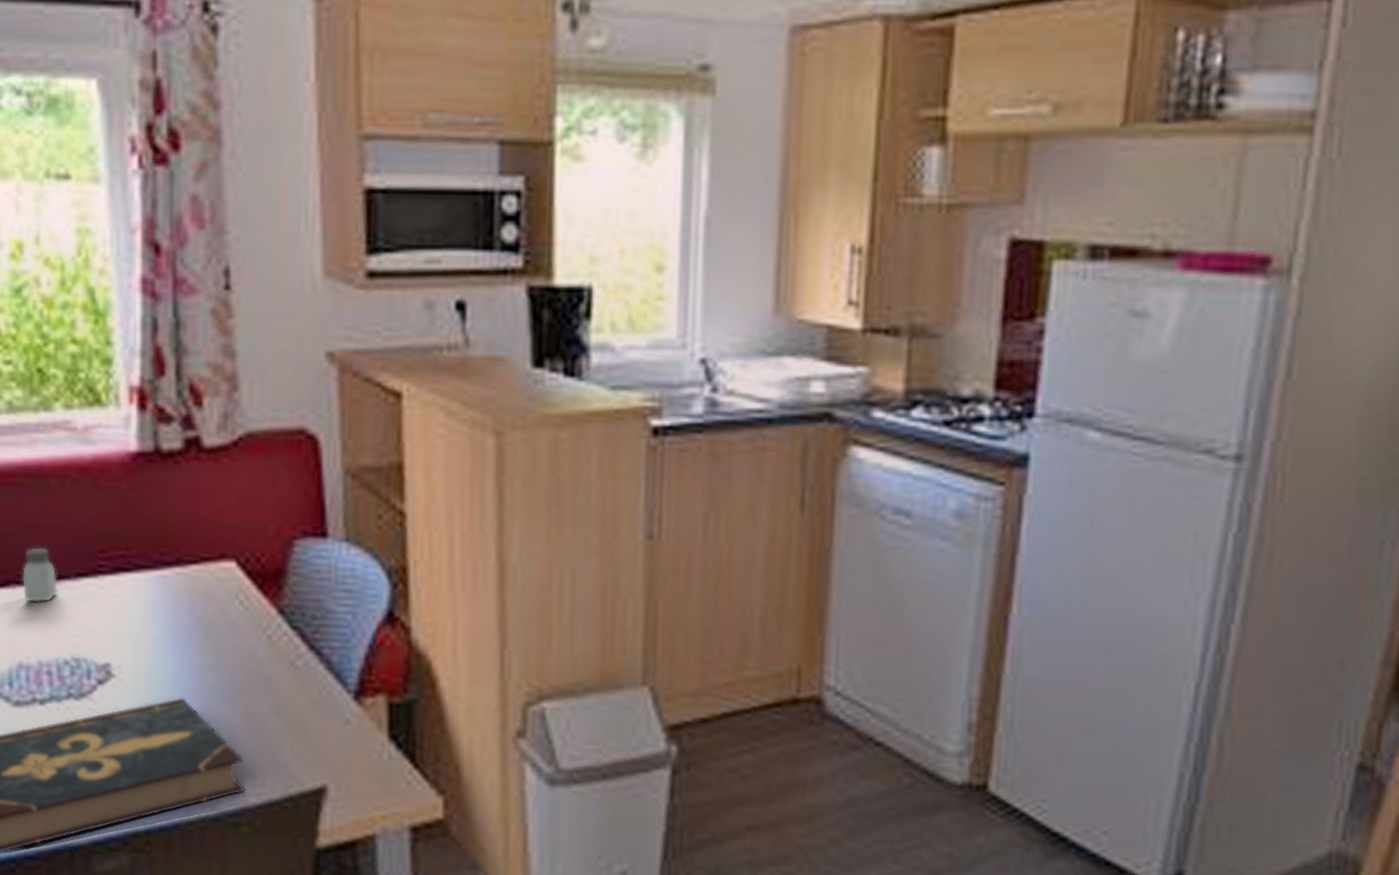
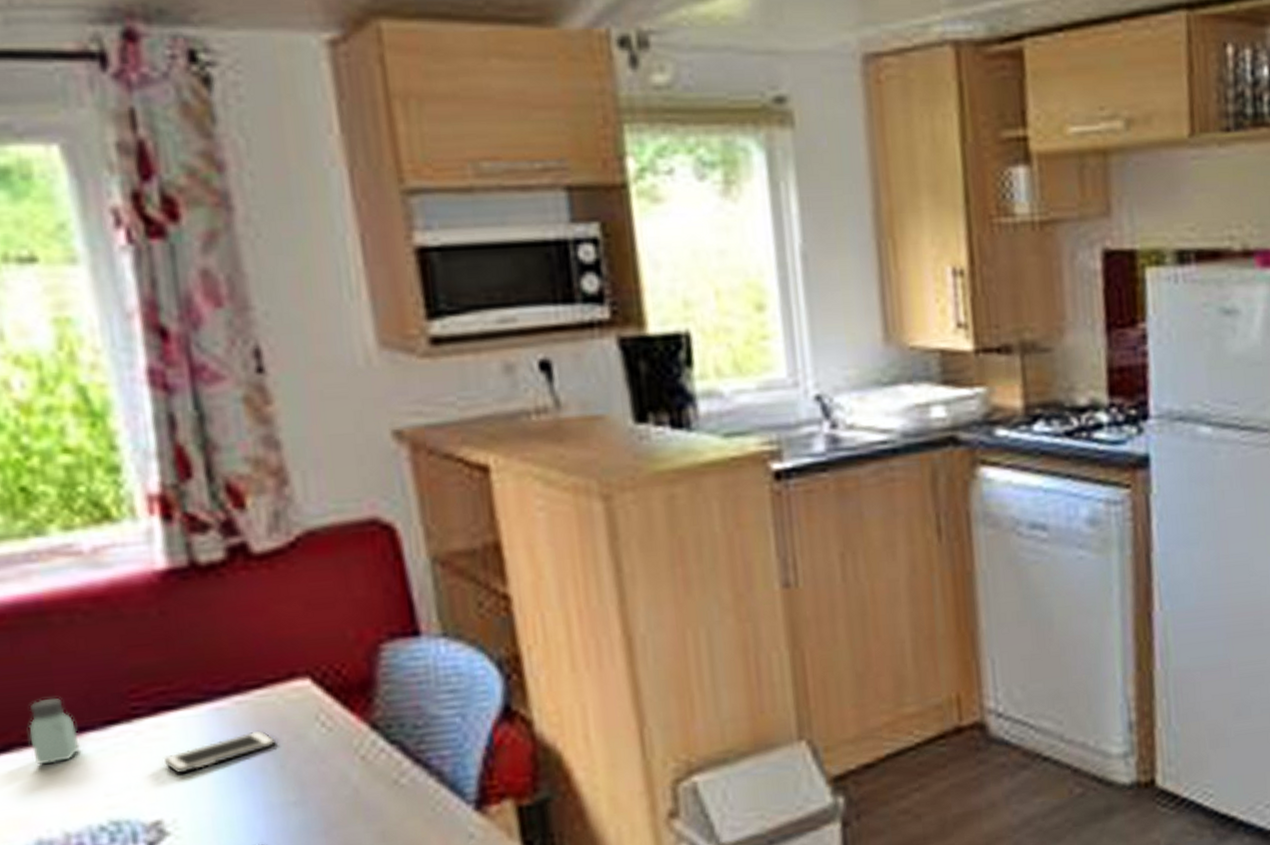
cell phone: none [118,600,203,627] -> present [164,731,276,773]

